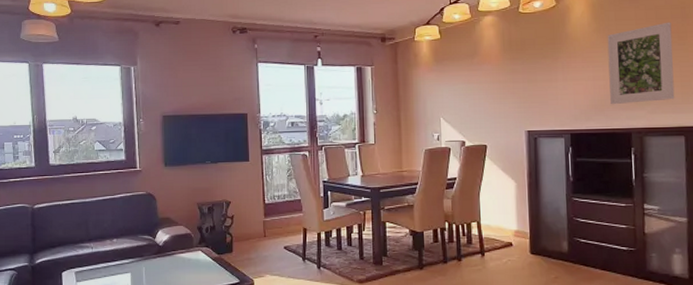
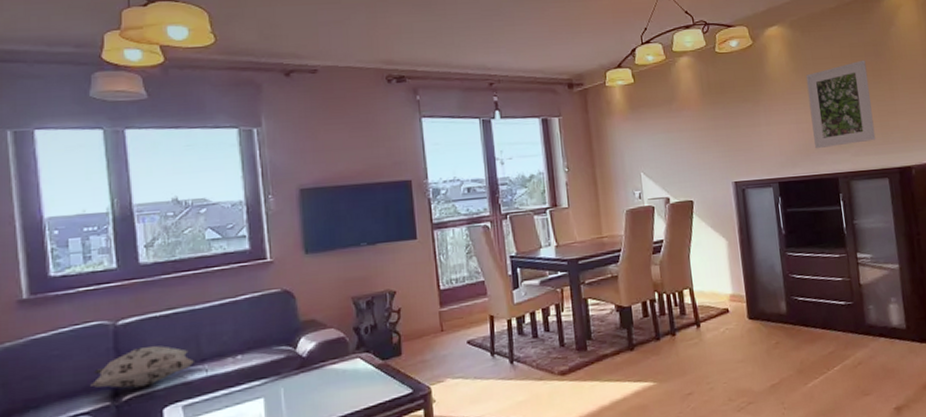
decorative pillow: none [16,226,84,255] -> present [91,345,194,388]

